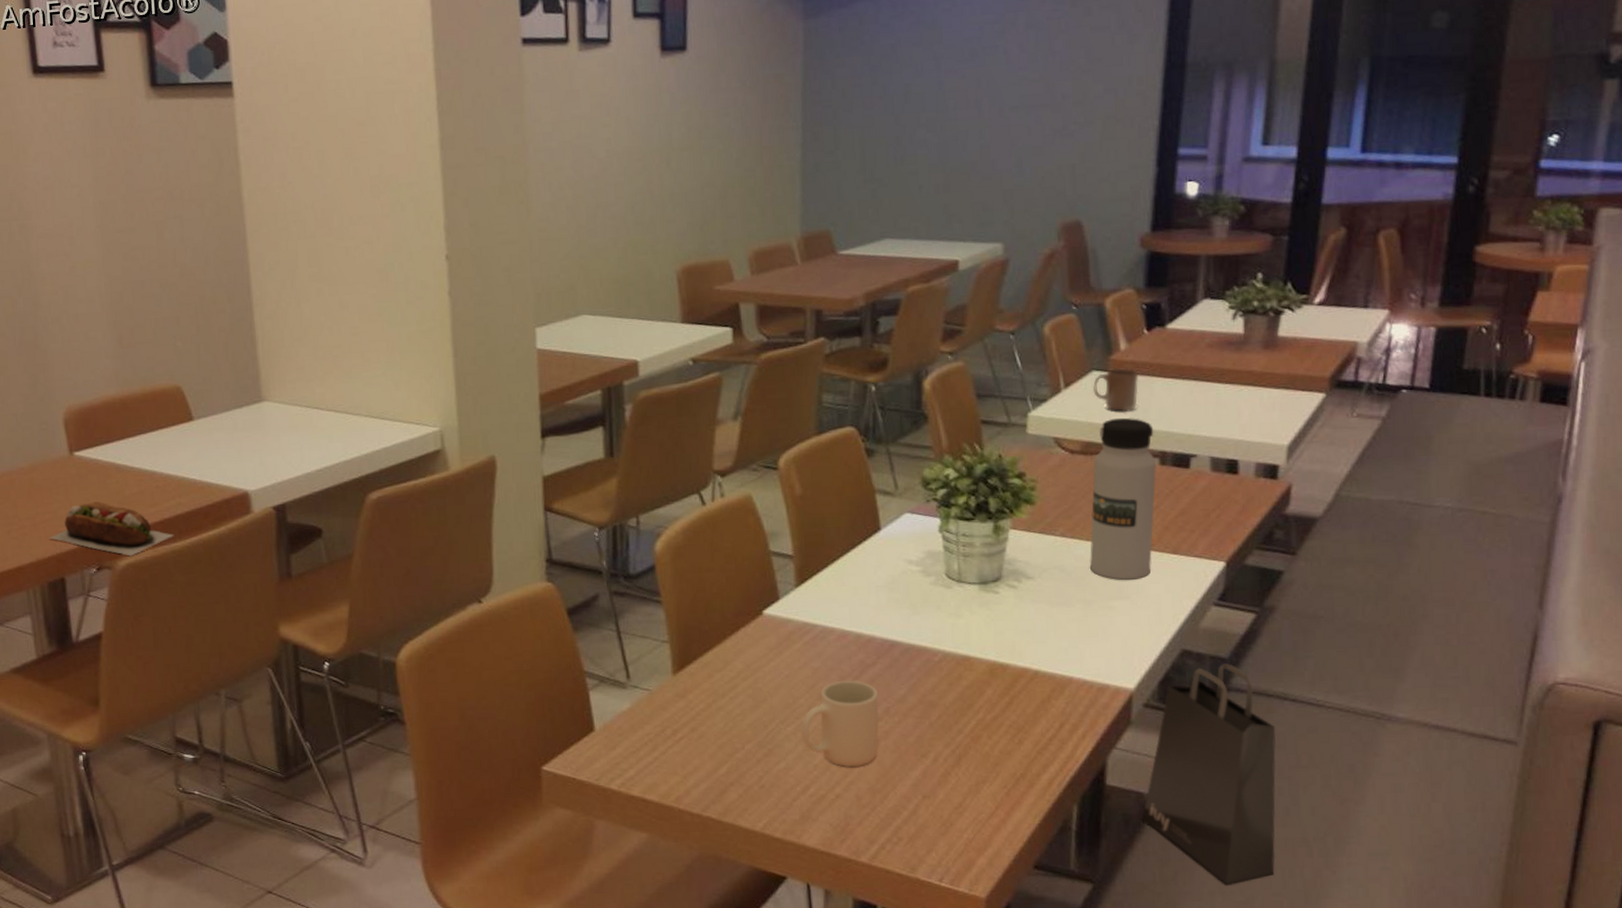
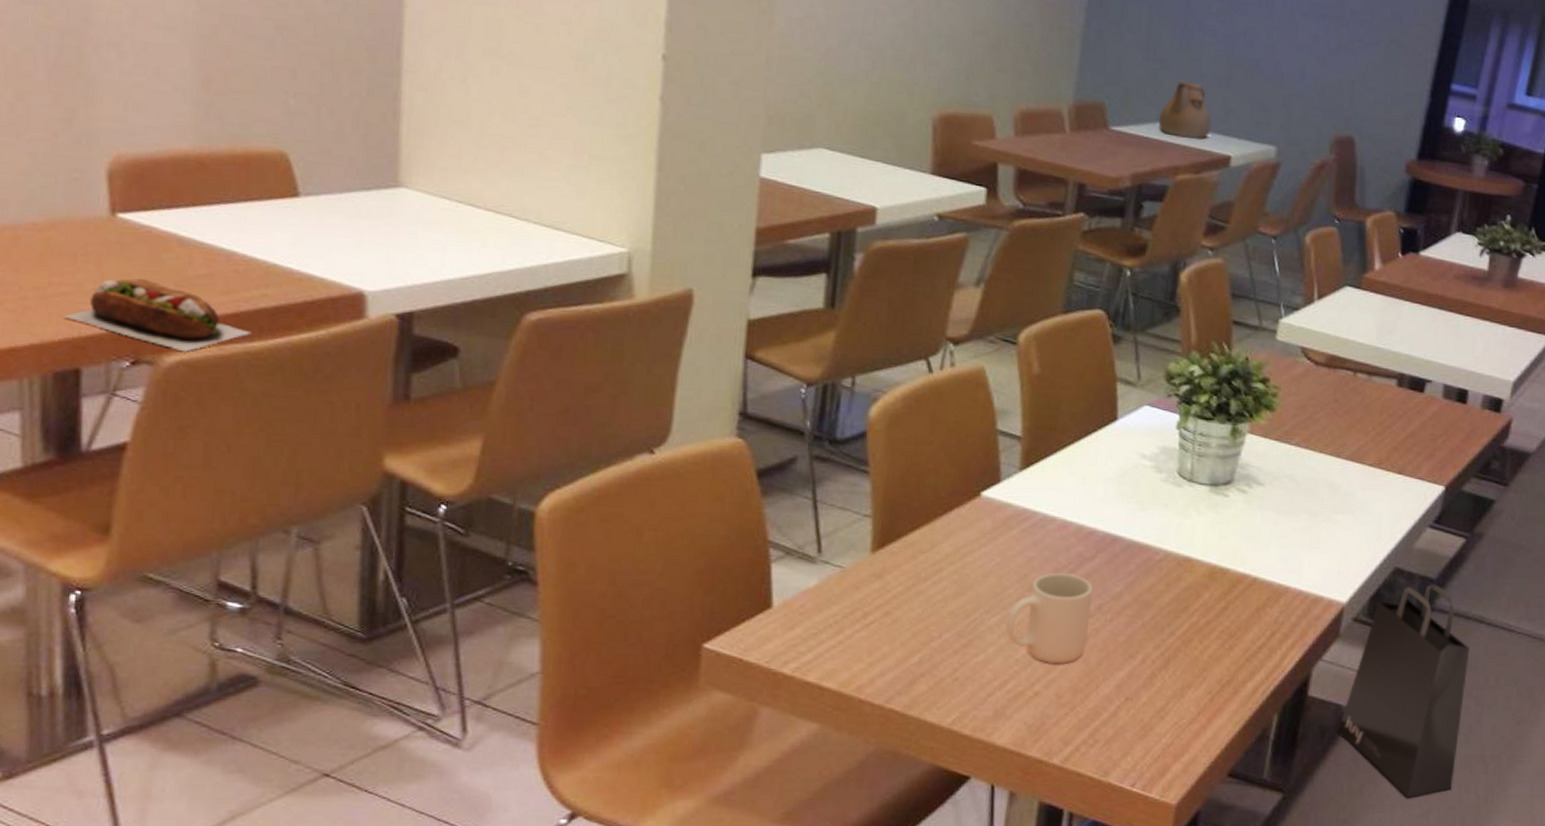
teapot: none [882,195,935,251] -> present [1158,80,1211,141]
water bottle: present [1089,417,1157,581] -> none [1319,335,1396,496]
cup: present [1093,368,1139,412] -> none [1344,286,1388,331]

